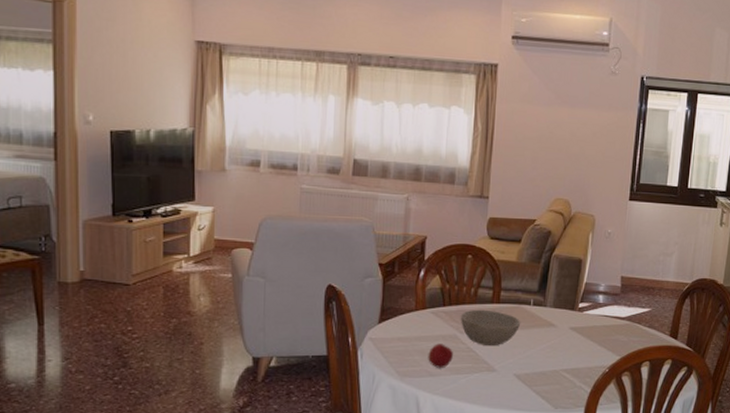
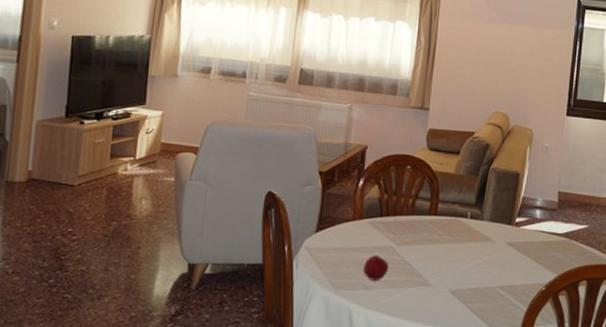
bowl: present [460,309,521,347] -> none [397,221,458,260]

